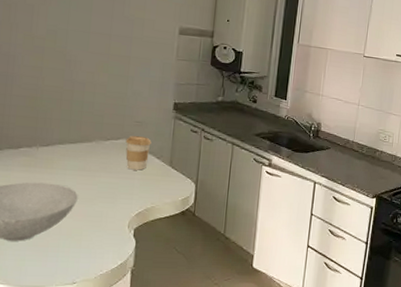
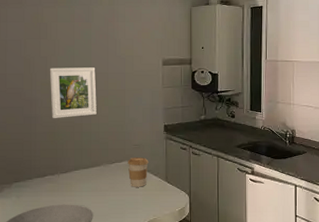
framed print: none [34,19,96,82] -> present [49,67,97,119]

